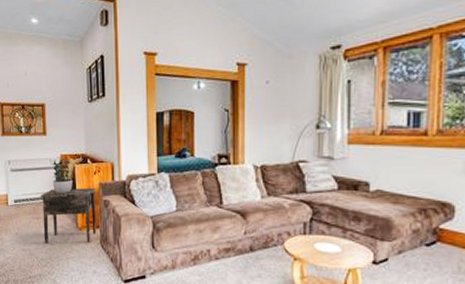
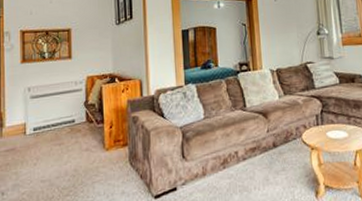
side table: present [41,187,97,245] -> none [64,105,125,172]
potted plant: present [50,157,73,194] -> none [75,79,100,116]

